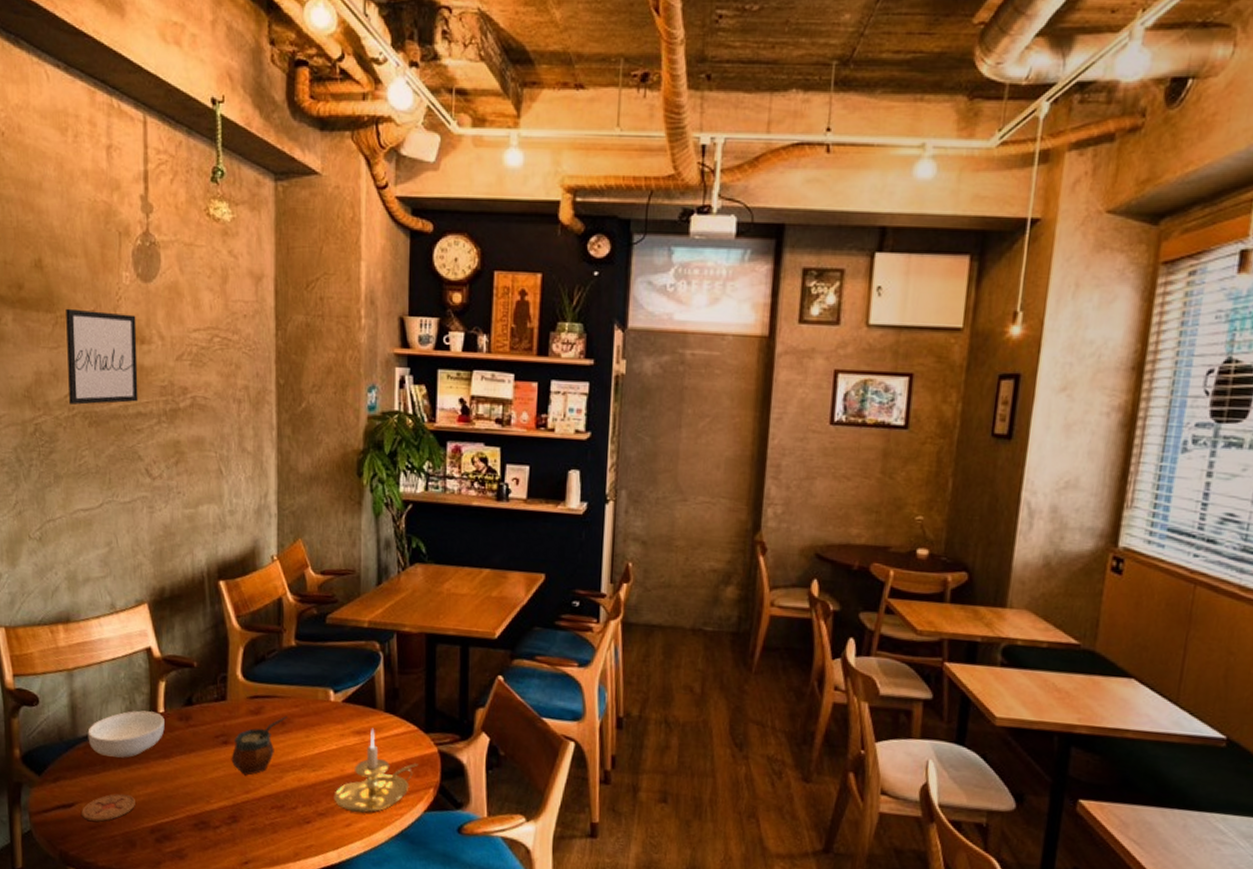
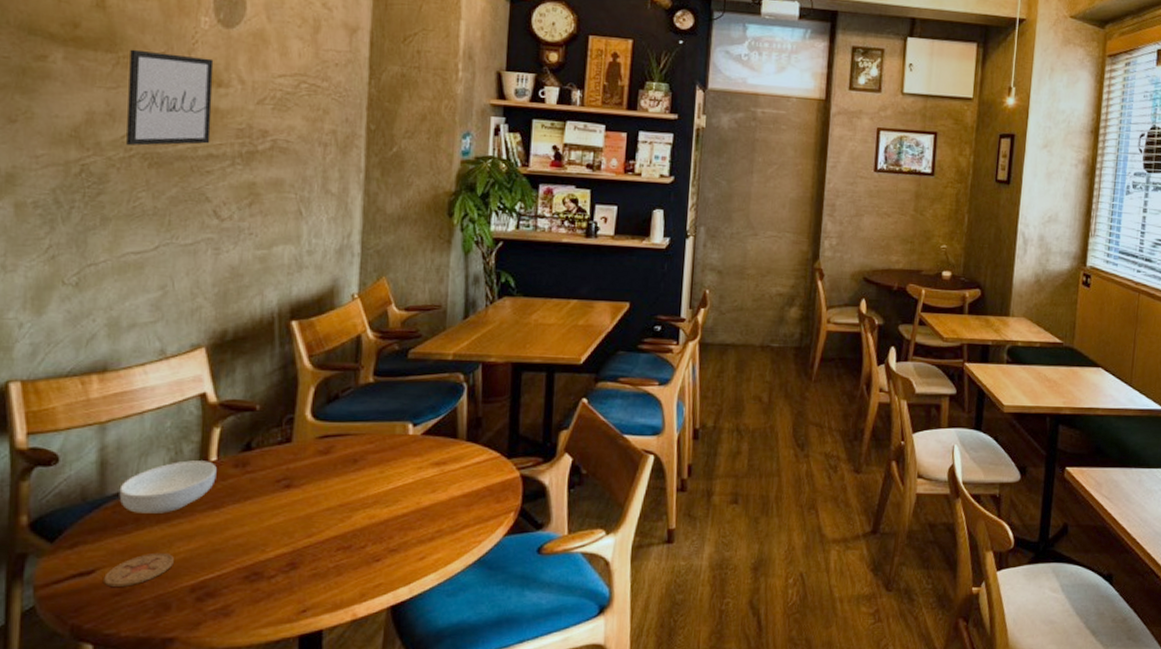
gourd: present [231,715,288,776] -> none [293,453,361,518]
candle holder: present [333,728,419,813] -> none [407,458,500,545]

